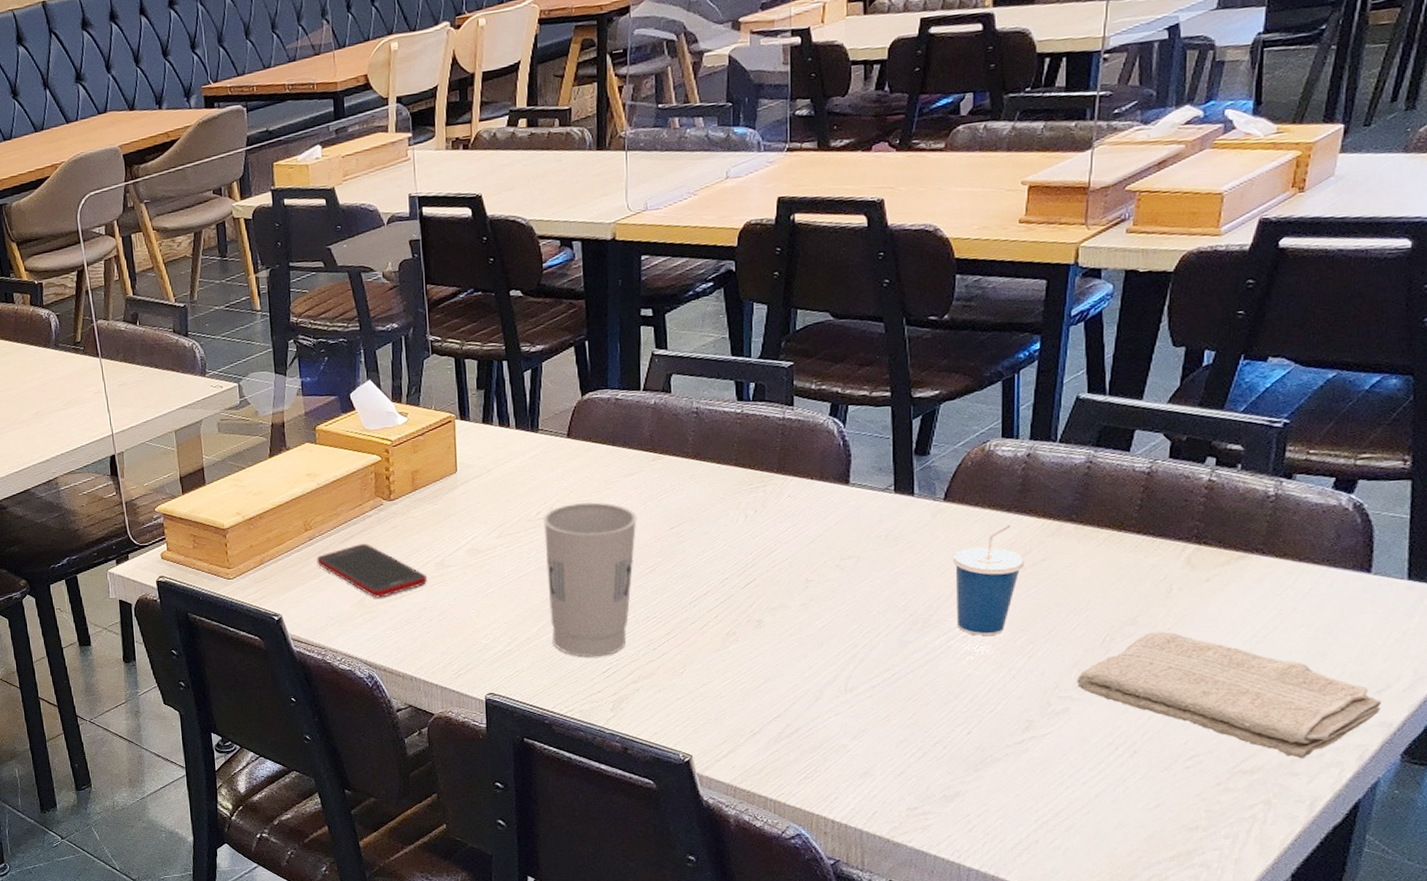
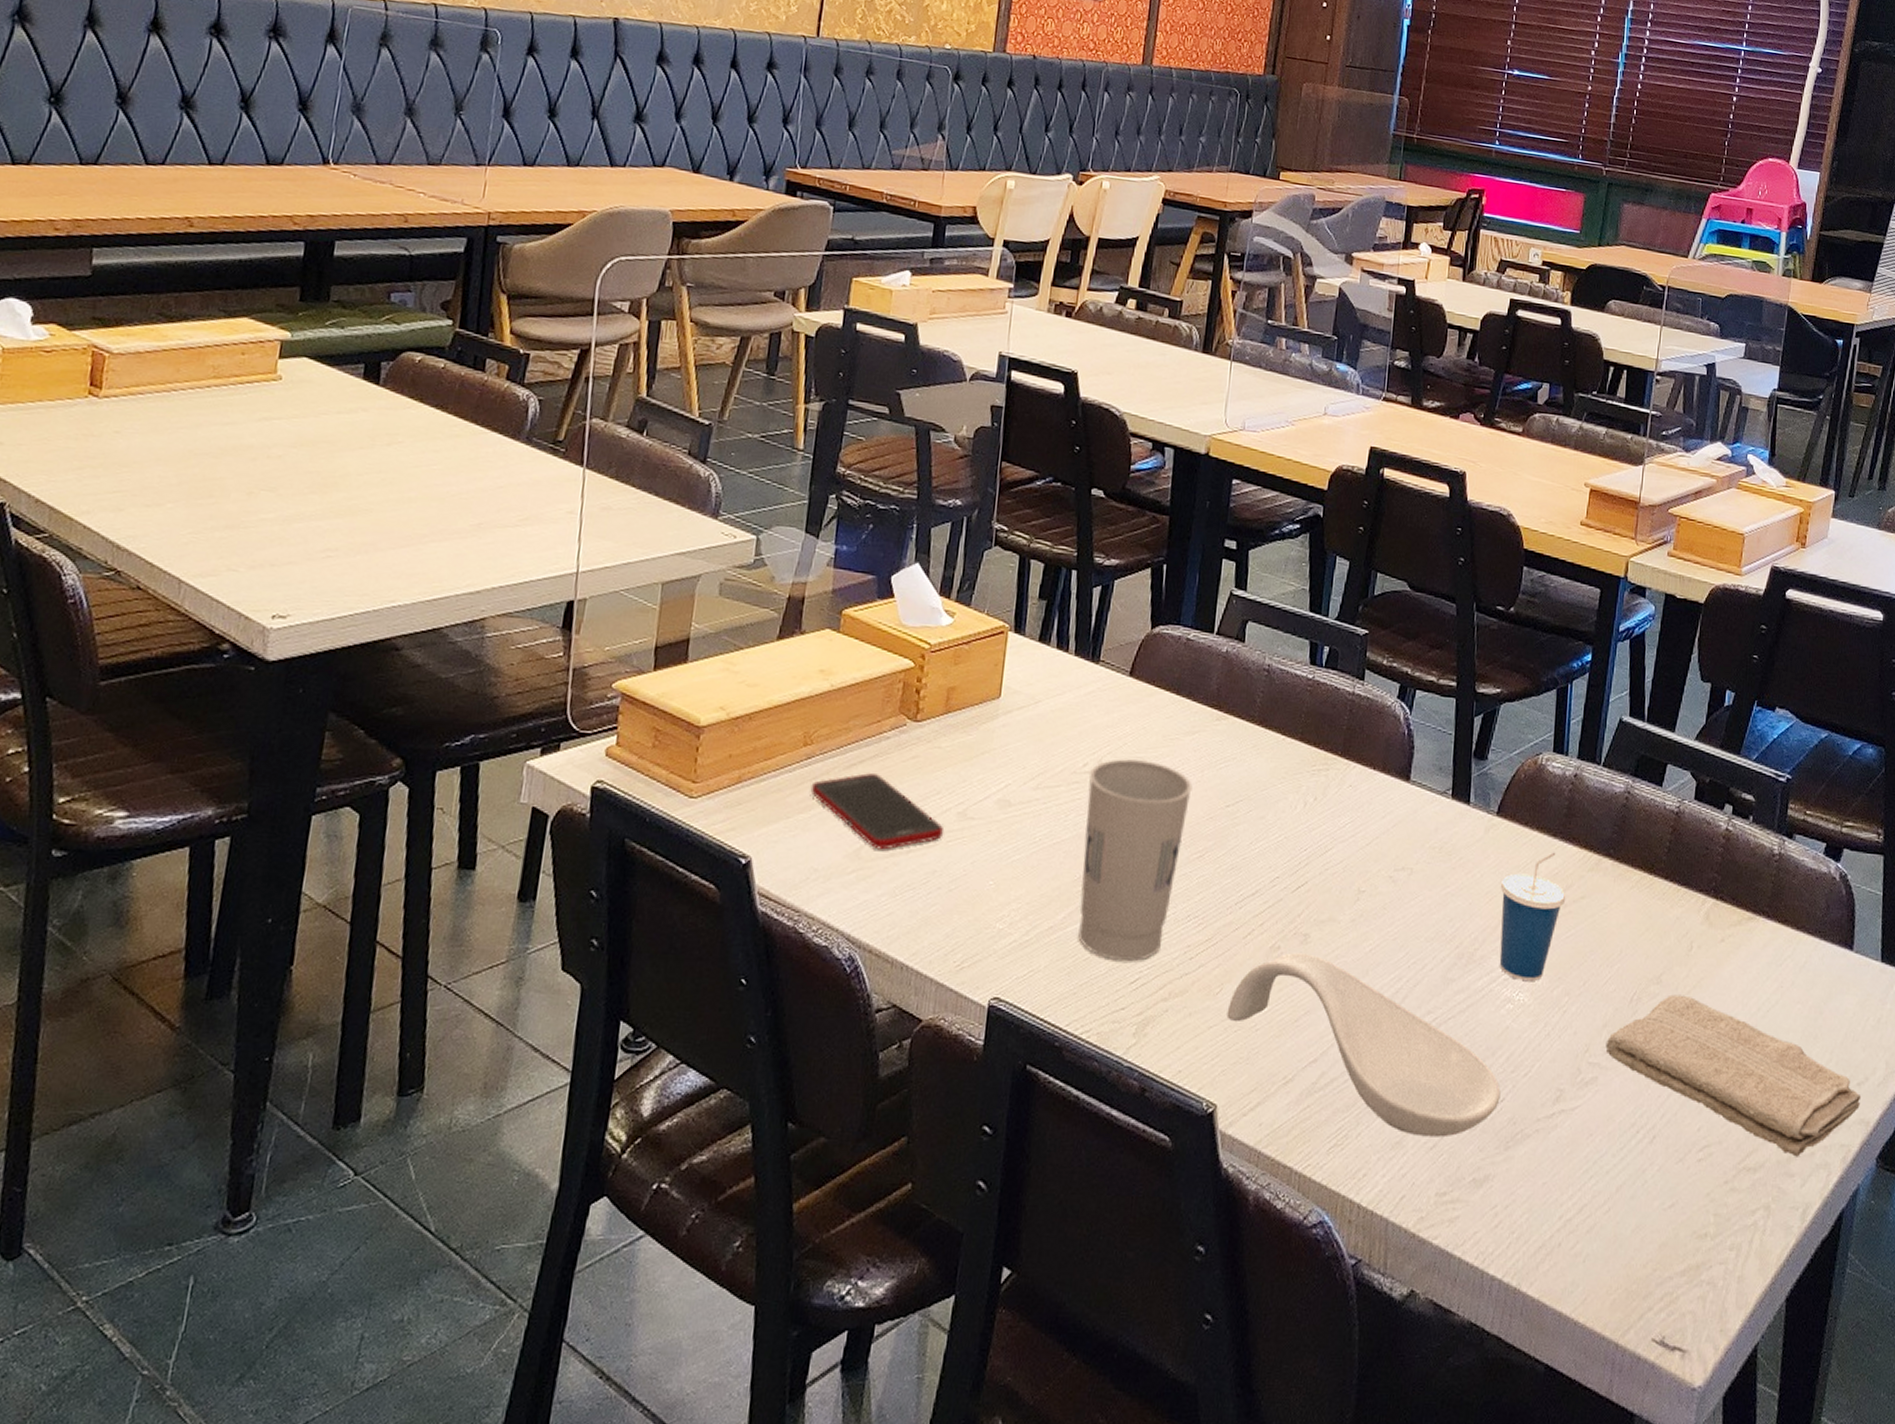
spoon rest: none [692,635,966,767] -> present [1226,952,1501,1138]

